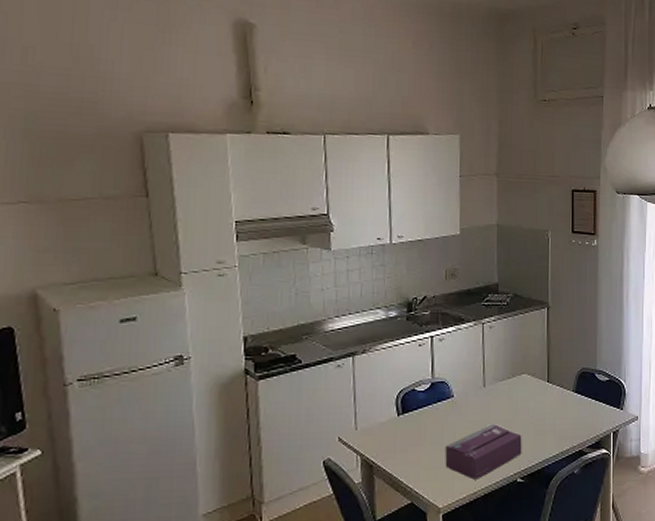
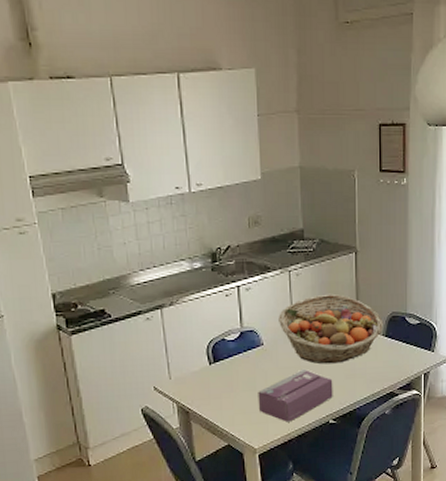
fruit basket: none [470,347,574,419] -> present [279,293,384,364]

